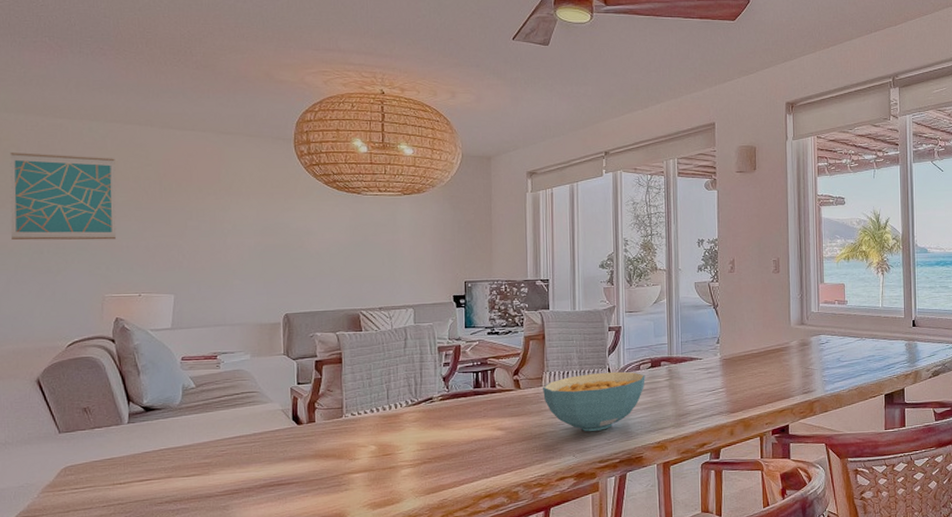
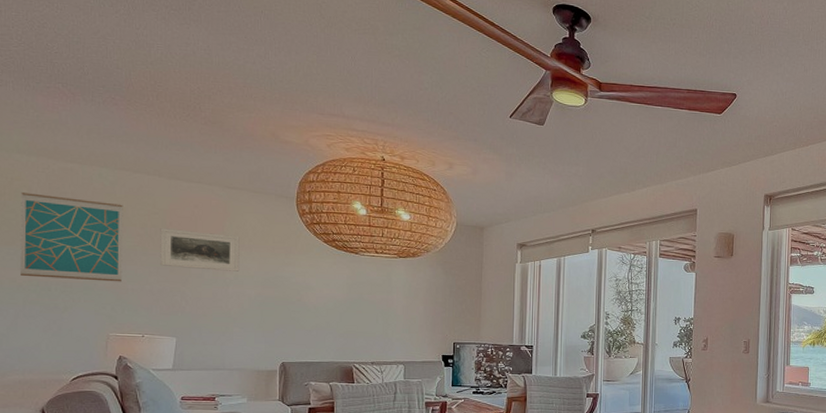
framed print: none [154,180,238,221] -> present [160,228,240,272]

